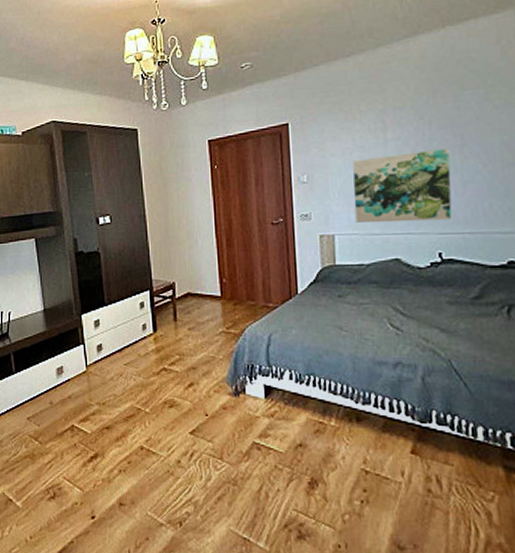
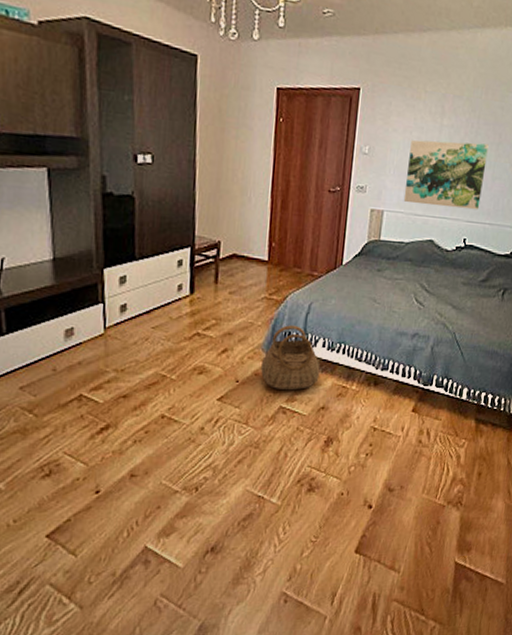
basket: none [228,358,291,425] -> present [261,325,320,390]

